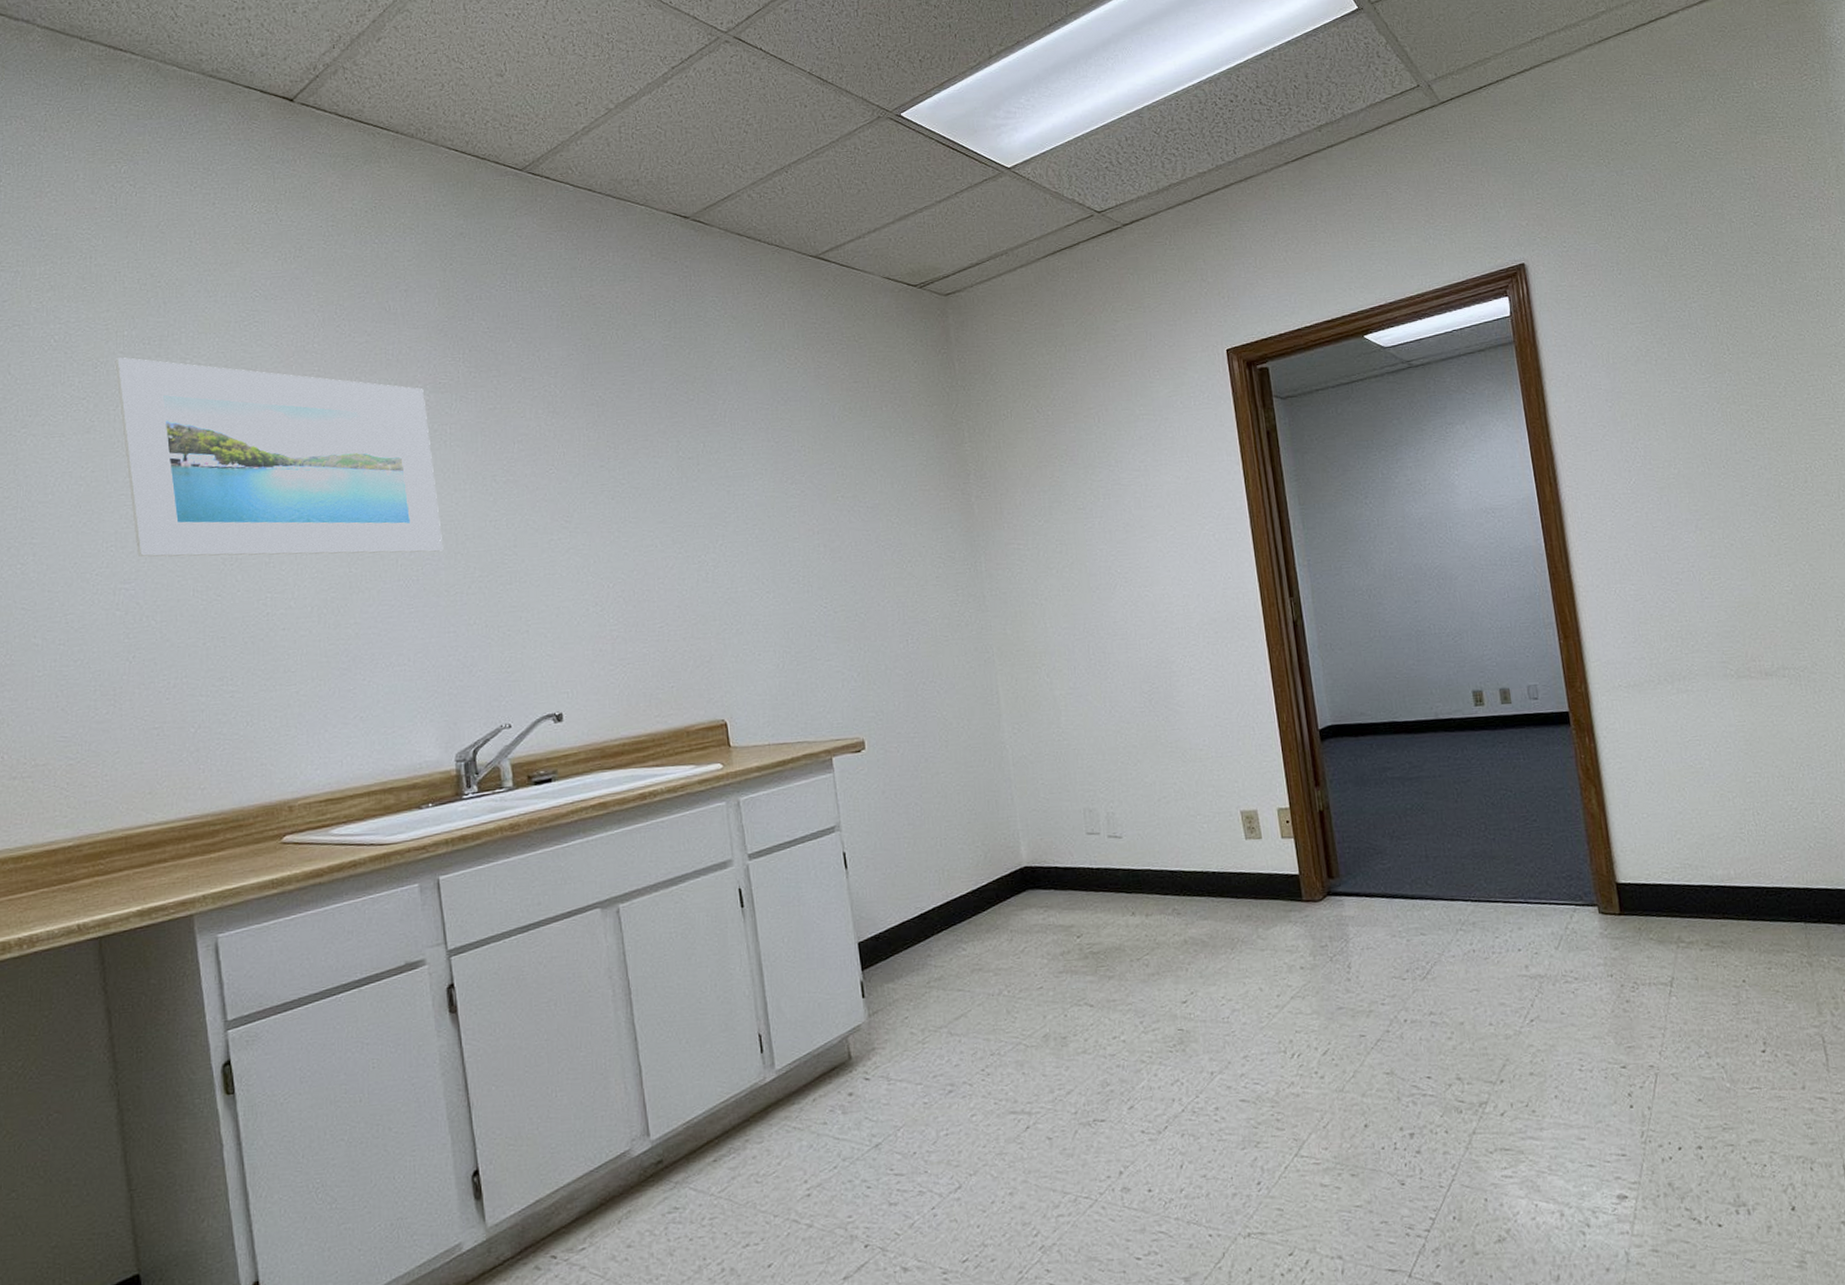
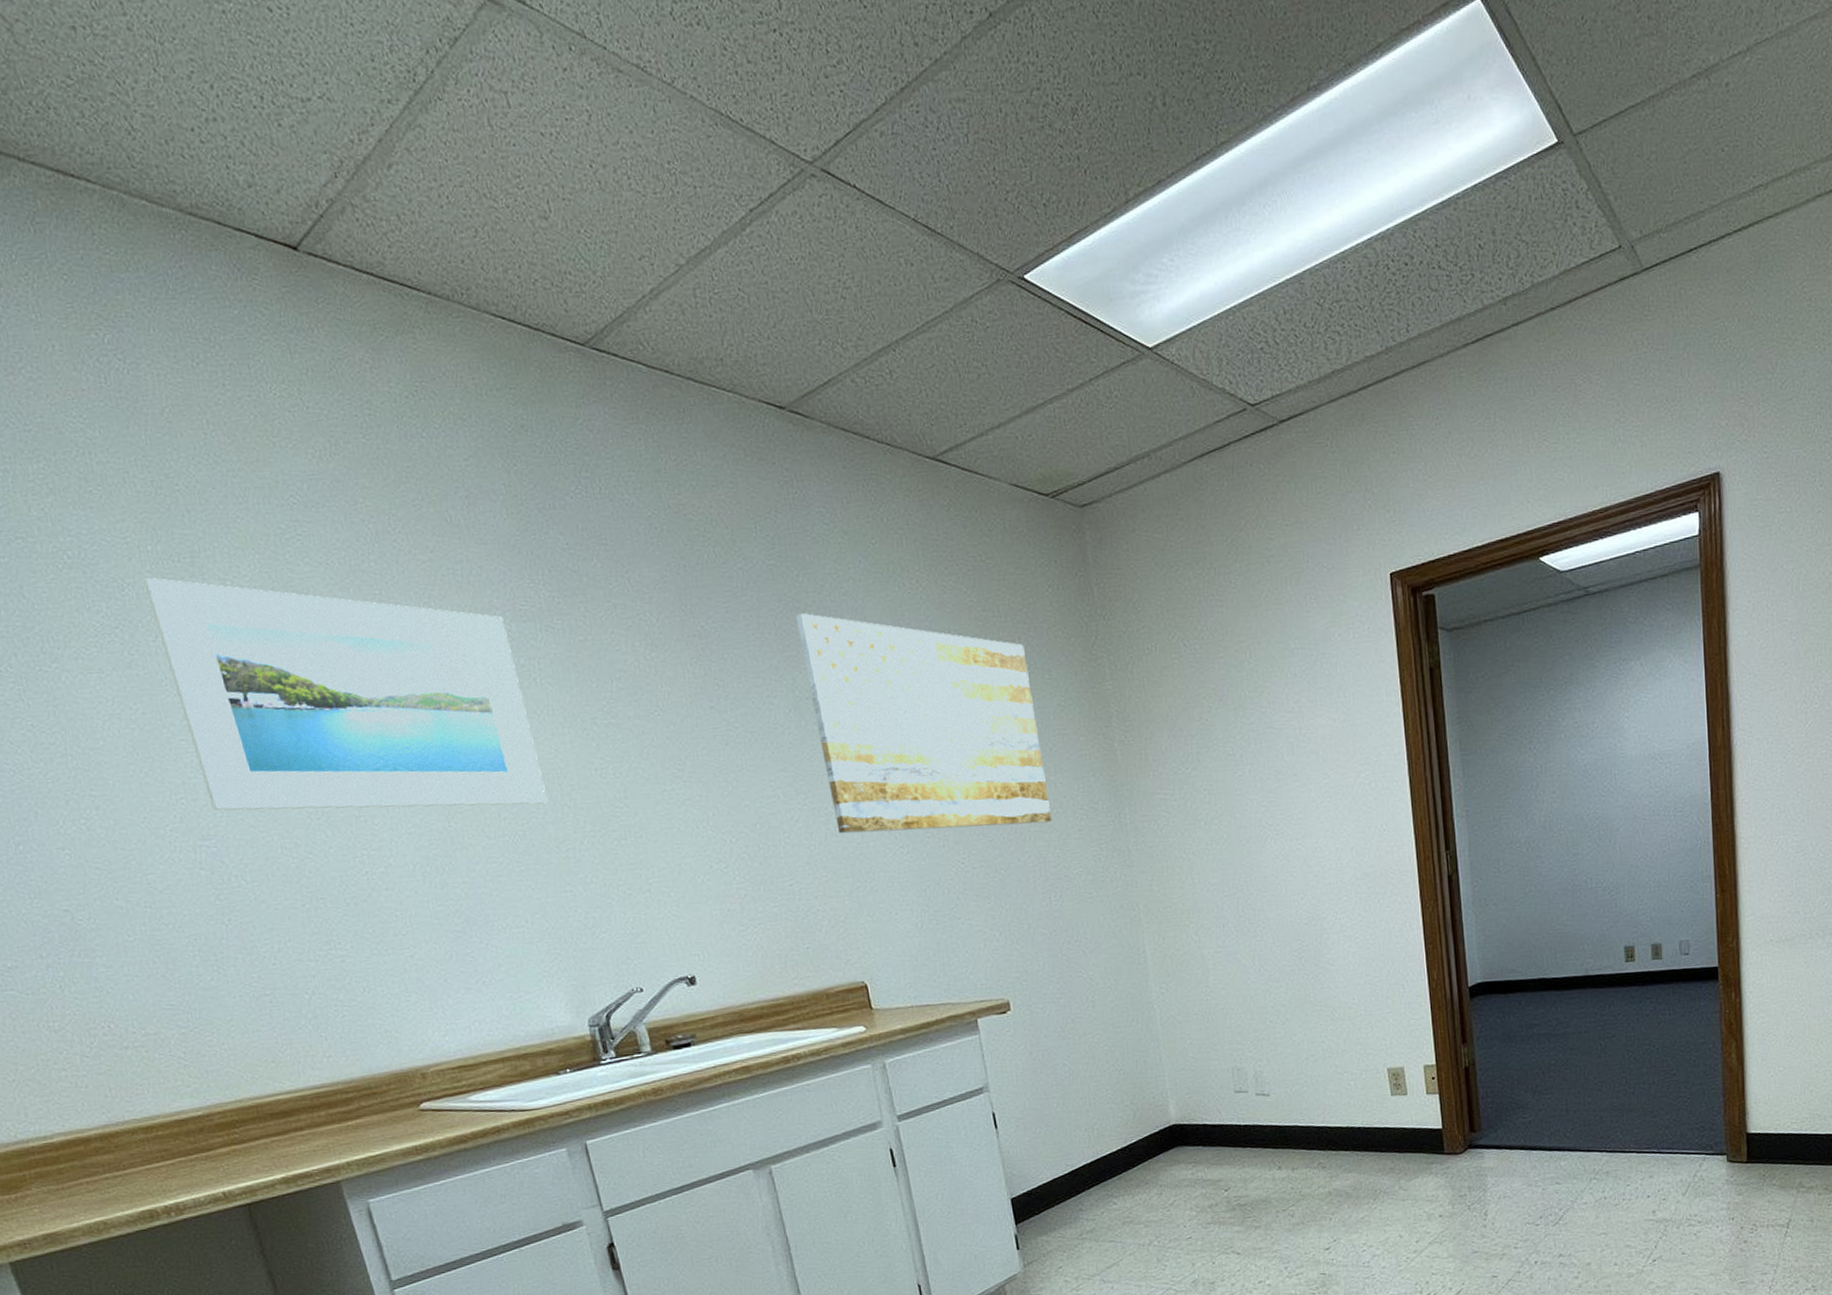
wall art: none [685,385,912,580] -> present [796,613,1053,834]

